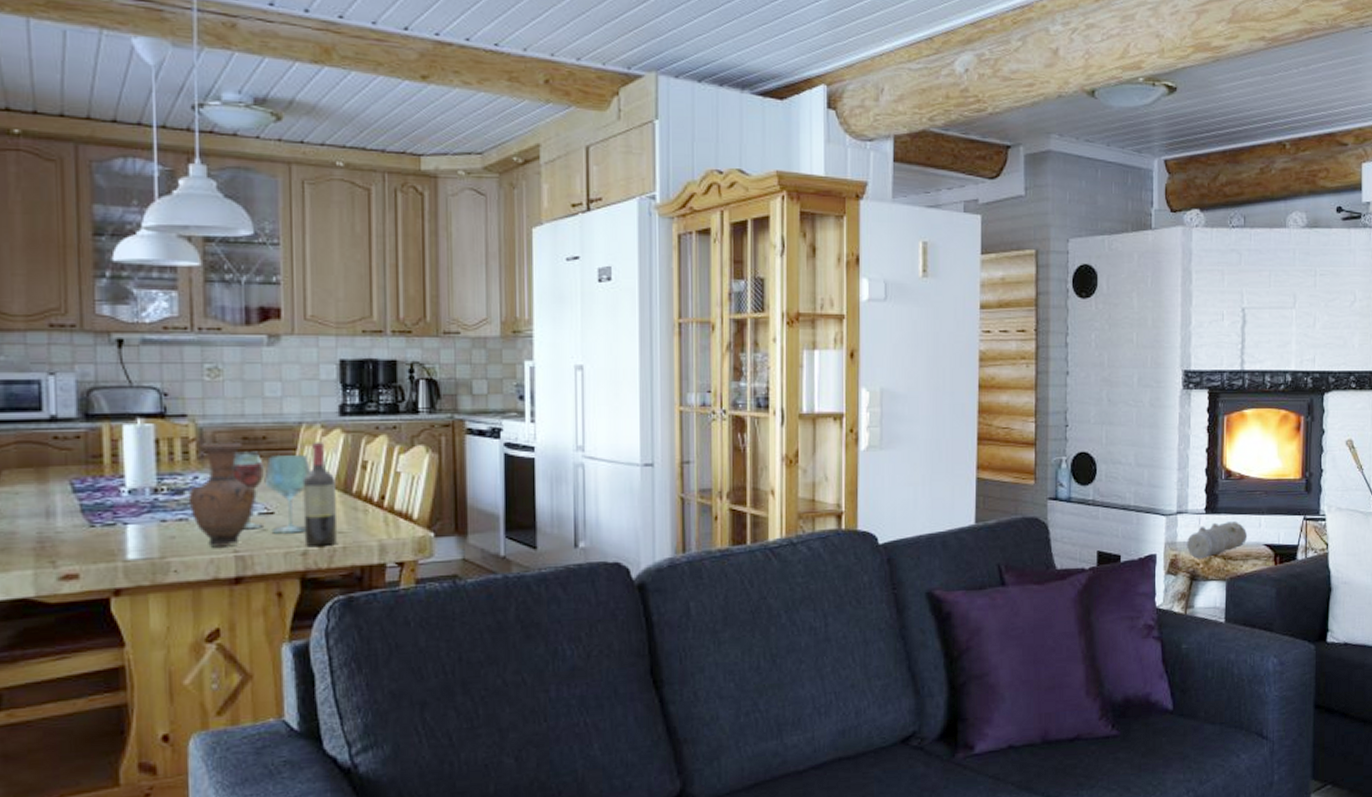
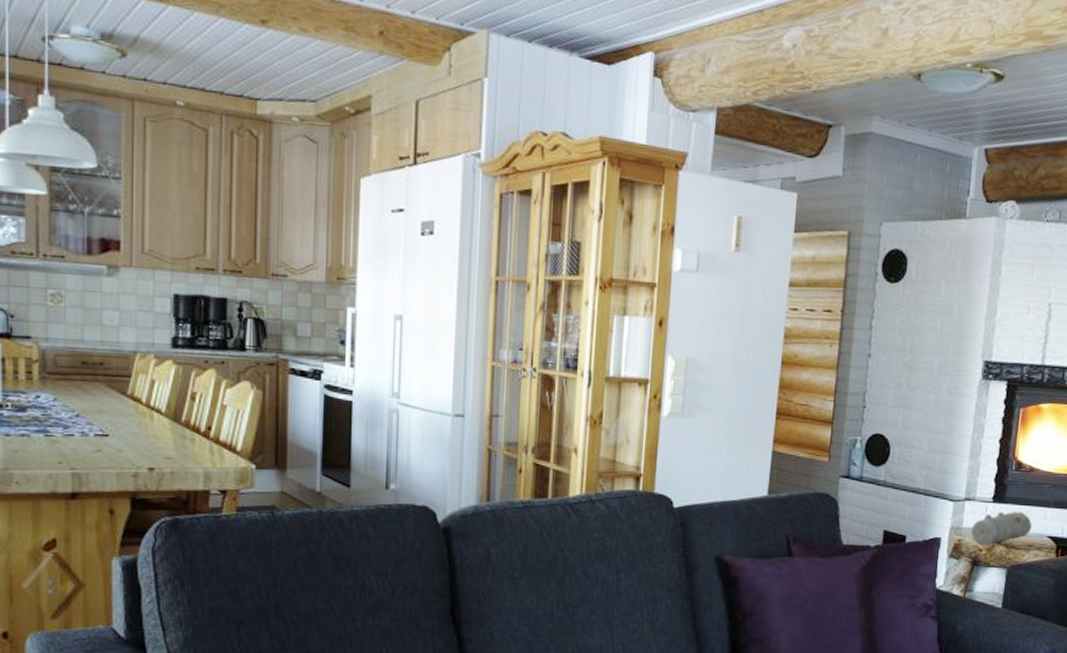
vase: present [188,441,257,547] -> none [30,365,93,464]
wineglass: present [232,451,264,530] -> none [71,375,100,449]
wine glass: present [264,455,311,534] -> none [100,381,144,456]
wine bottle: present [302,442,338,546] -> none [135,371,167,470]

